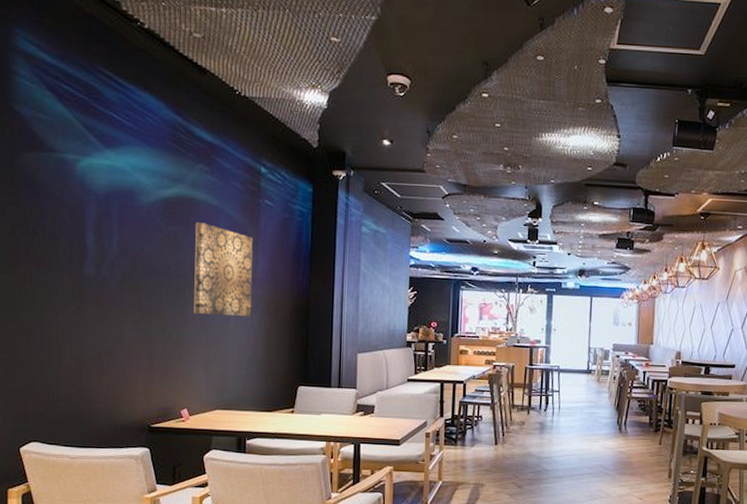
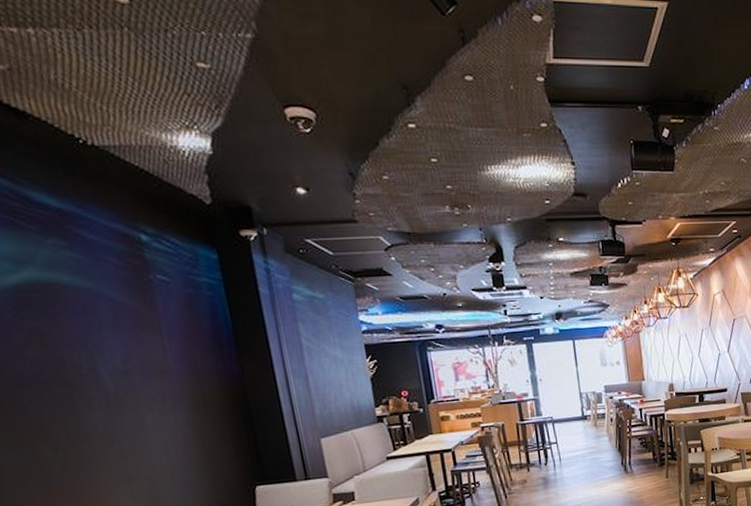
wall art: present [194,222,253,316] -> none [66,311,174,423]

